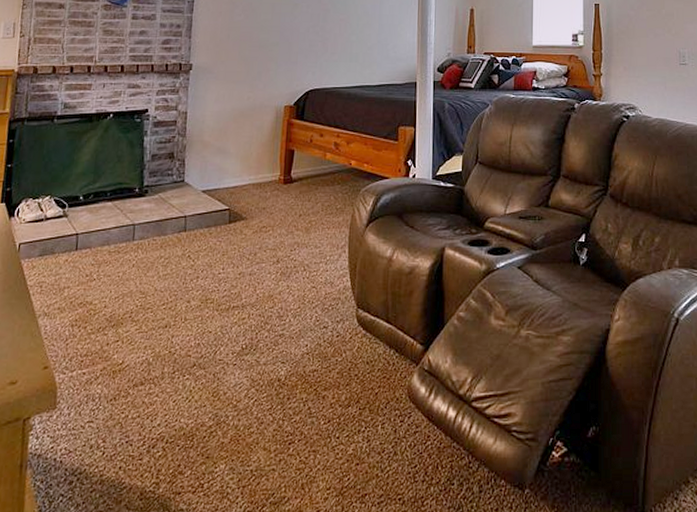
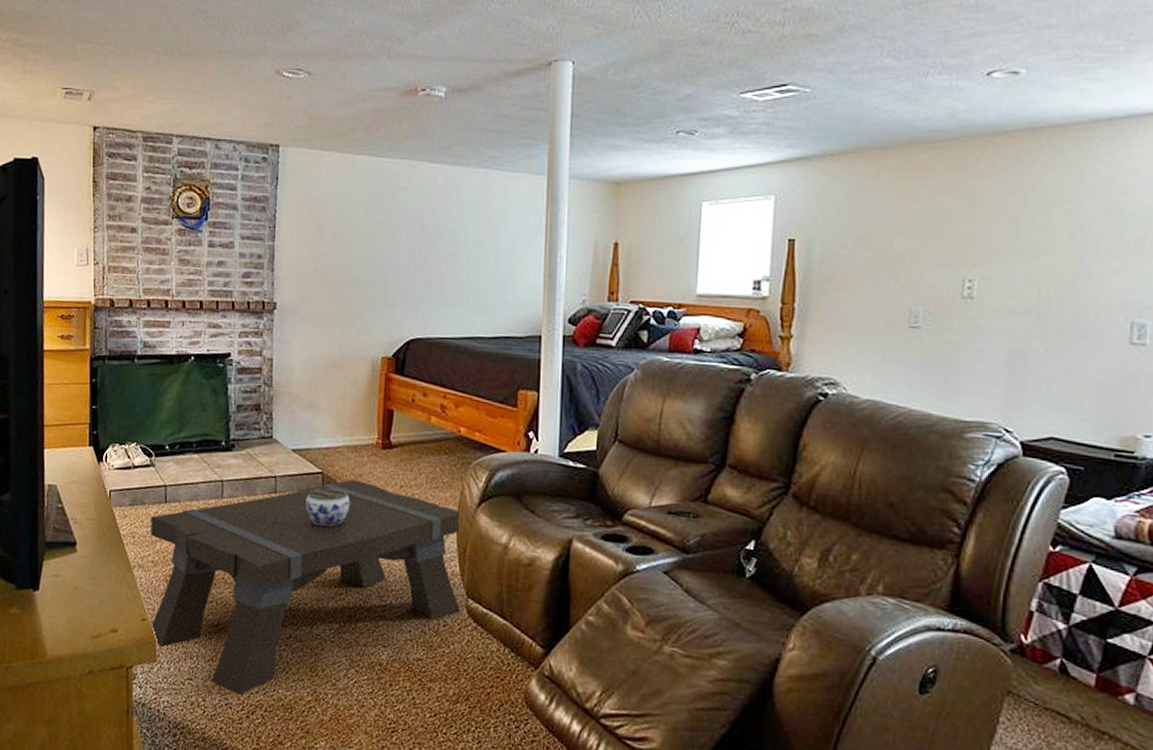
coffee table: none [52,213,353,430] -> present [150,479,463,695]
jar: none [213,222,254,258] -> present [305,487,350,527]

